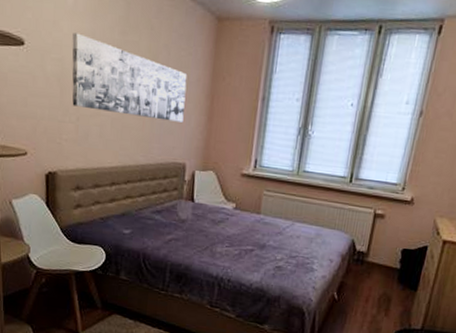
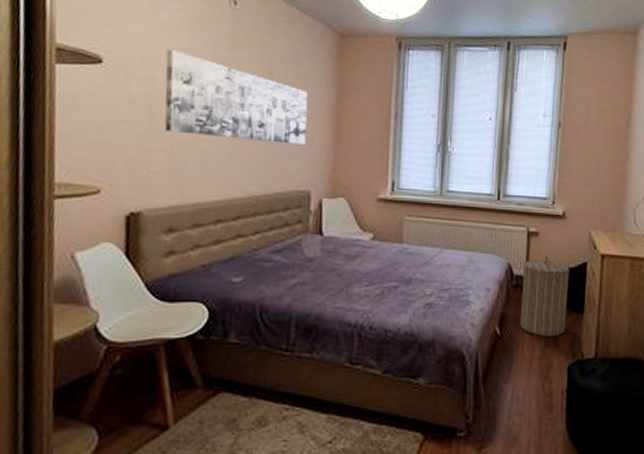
laundry hamper: none [356,236,410,307] -> present [520,255,570,336]

